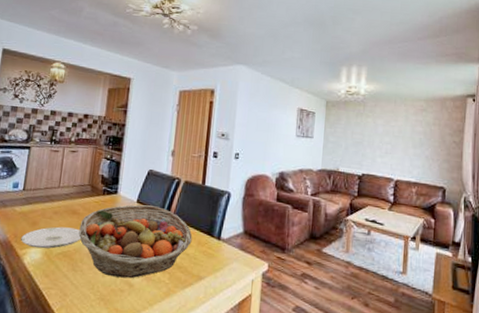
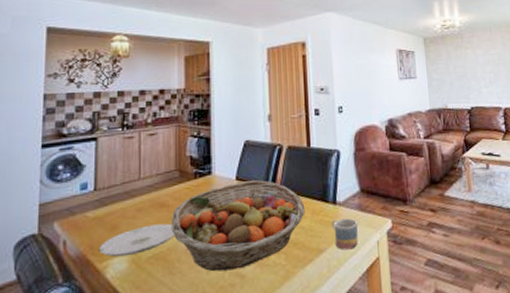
mug: none [213,253,237,283] -> present [331,218,358,250]

